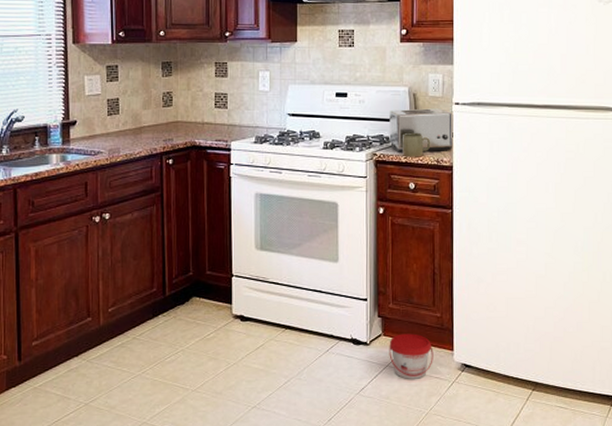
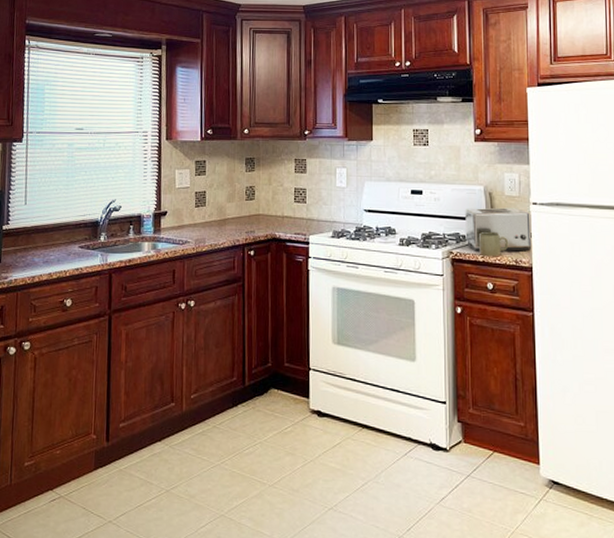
bucket: present [389,333,434,379] -> none [470,442,518,493]

